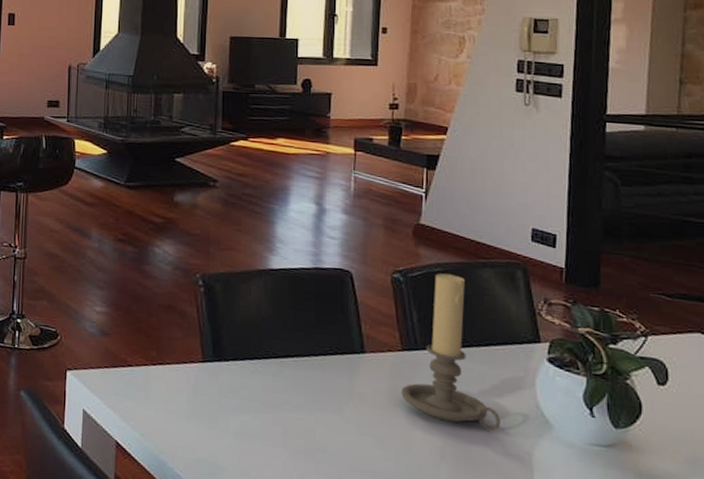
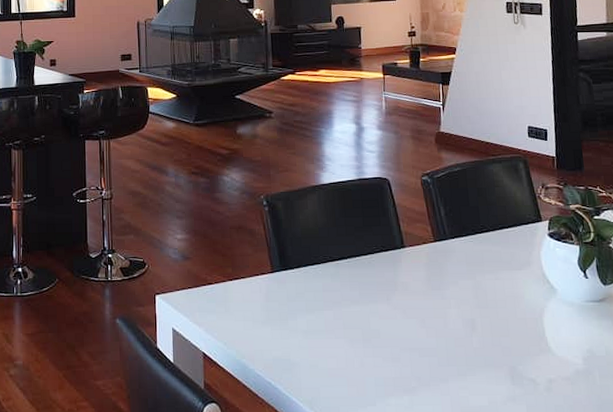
candle holder: present [401,273,500,431] -> none [436,172,516,300]

